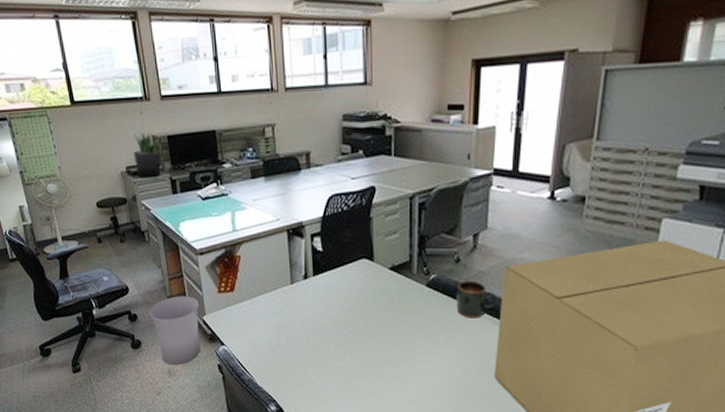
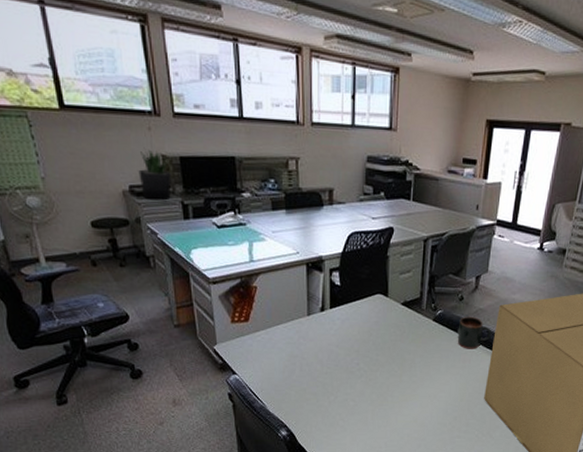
waste bin: present [150,296,200,365] -> none [153,325,210,394]

